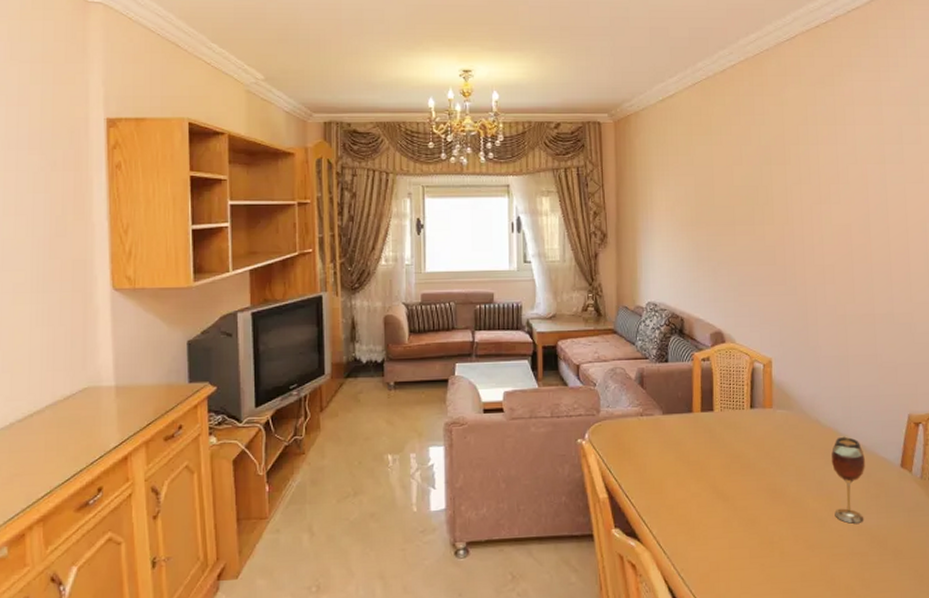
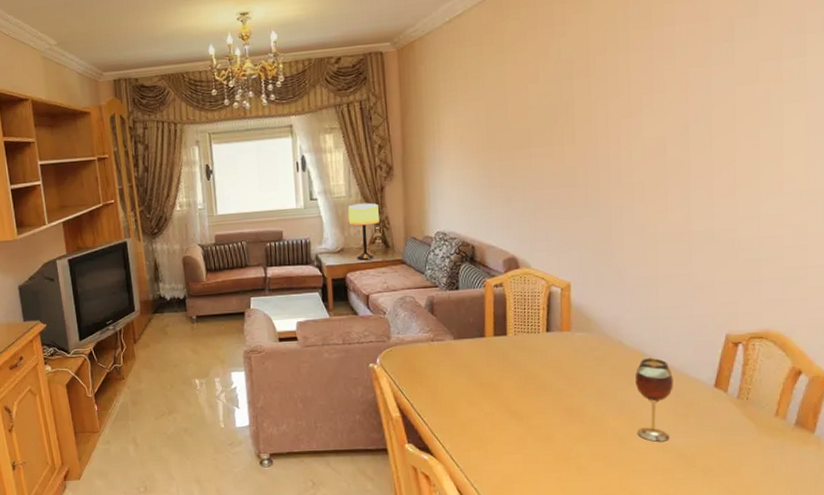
table lamp: none [561,269,593,329] -> present [347,202,381,261]

